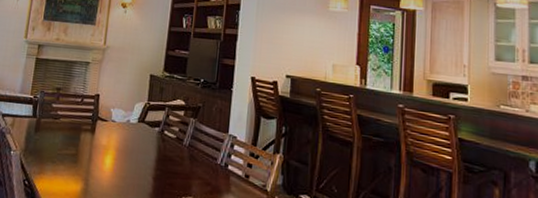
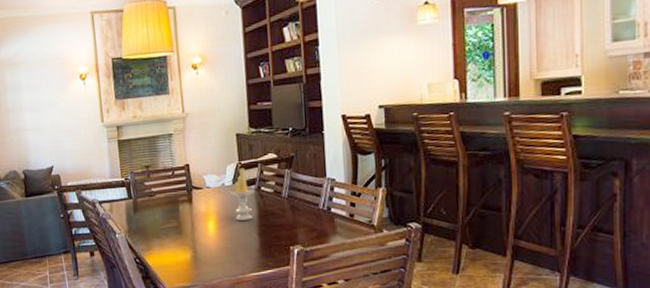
candle: none [132,108,159,162] -> present [228,167,256,221]

